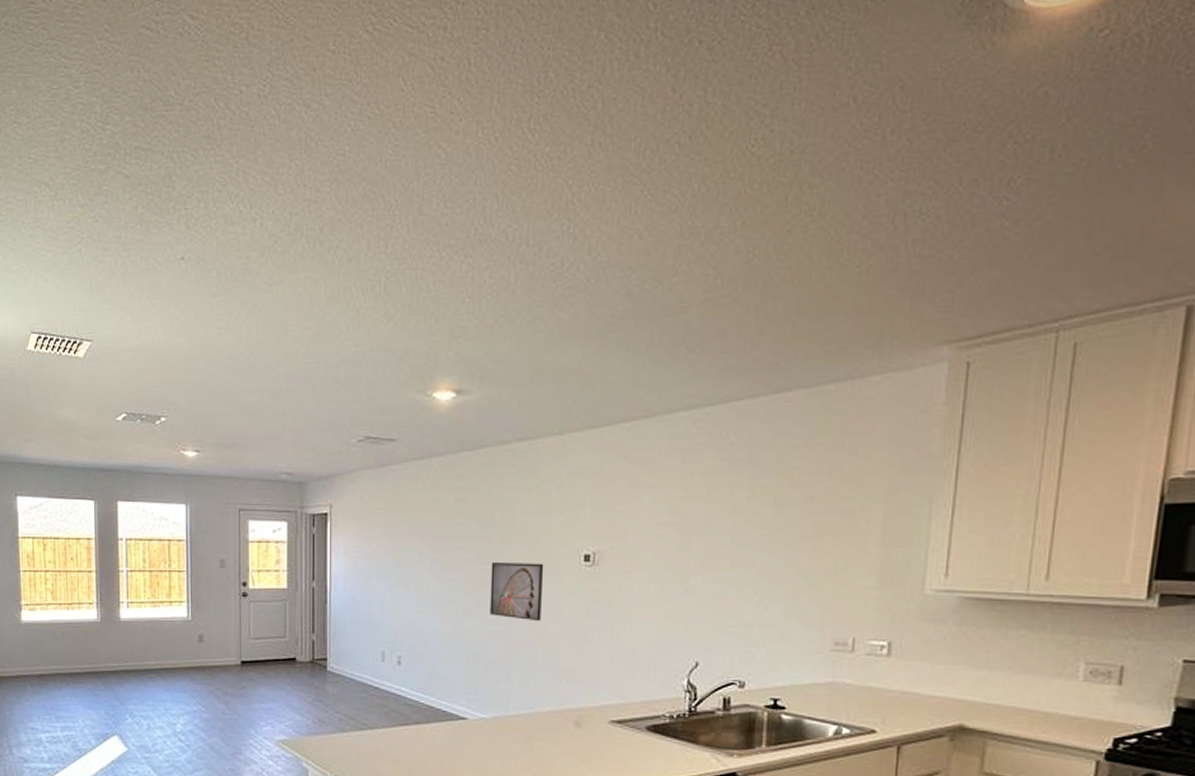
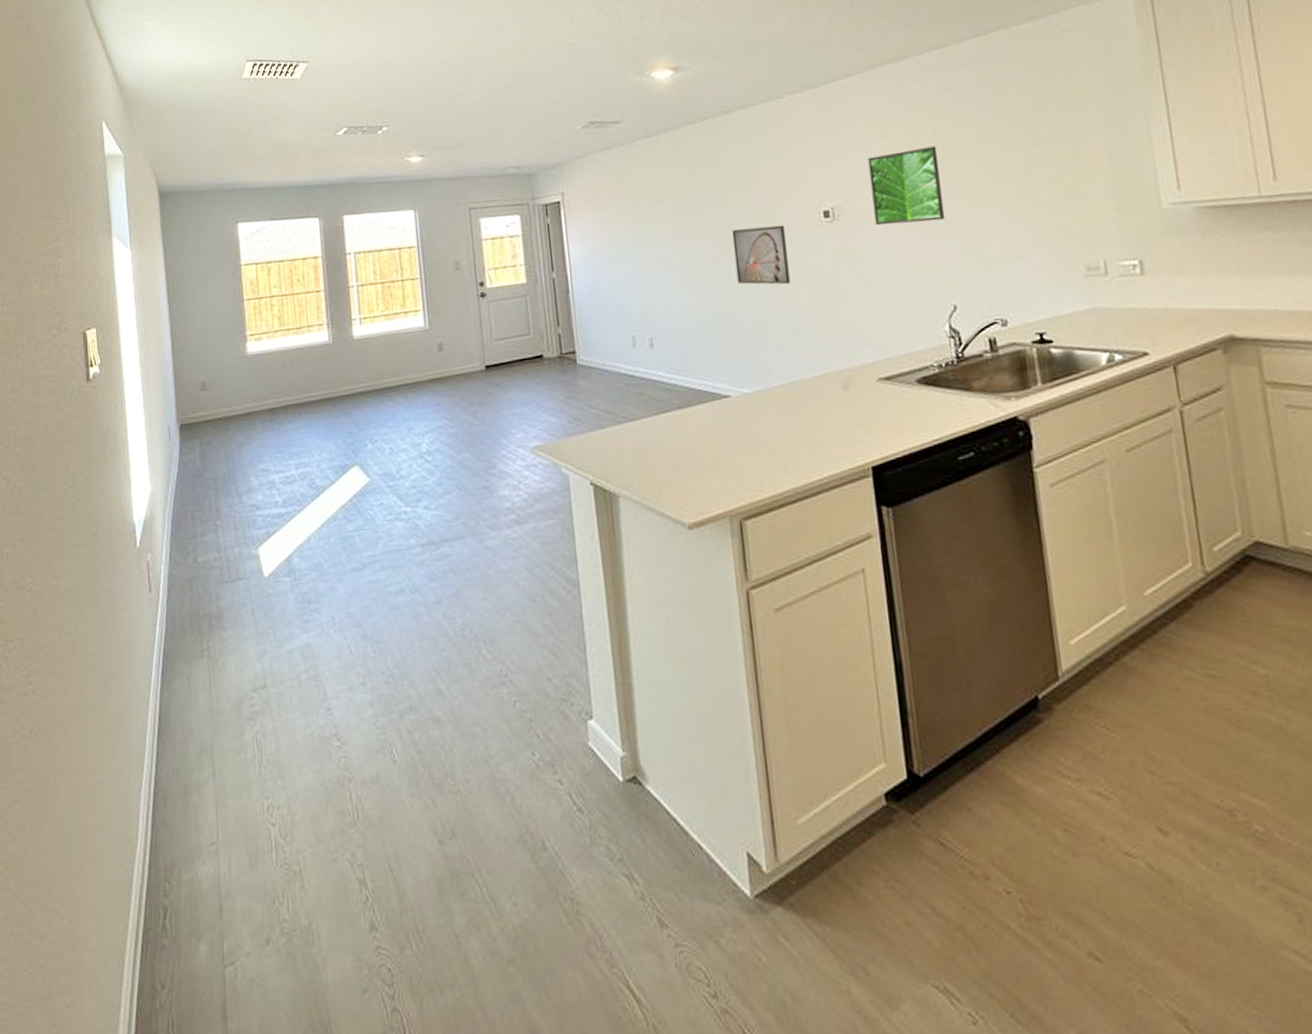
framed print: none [633,503,709,578] -> present [867,145,945,226]

